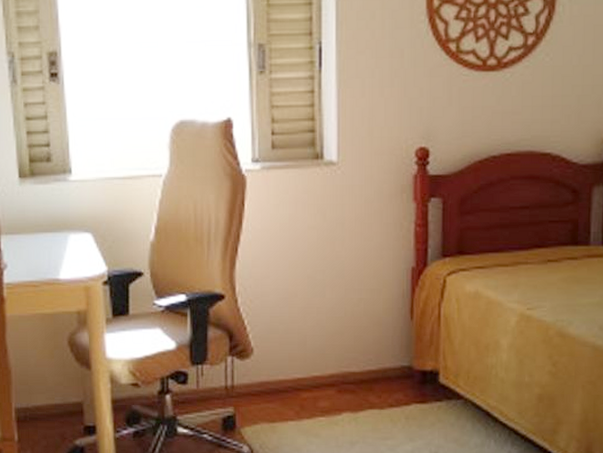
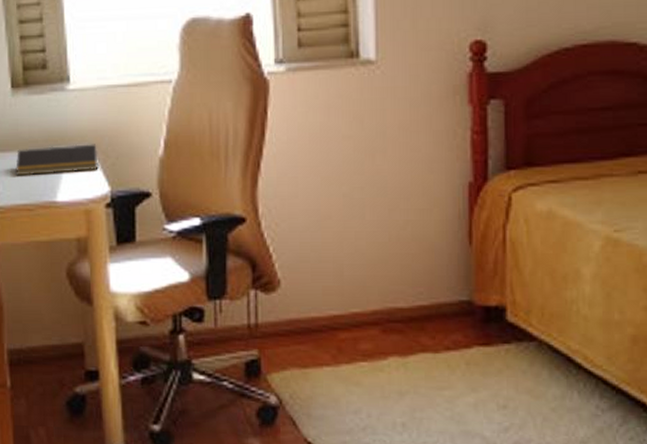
notepad: none [23,229,97,256] -> present [16,144,98,176]

